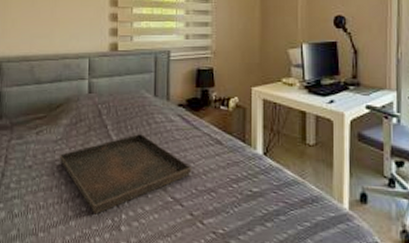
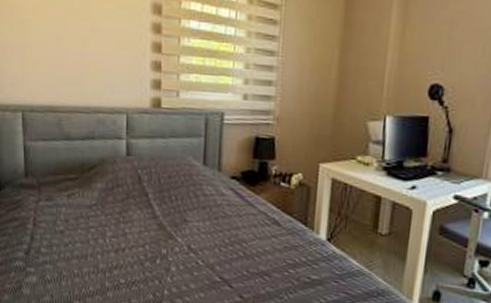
serving tray: present [59,134,192,215] -> none [94,206,244,288]

